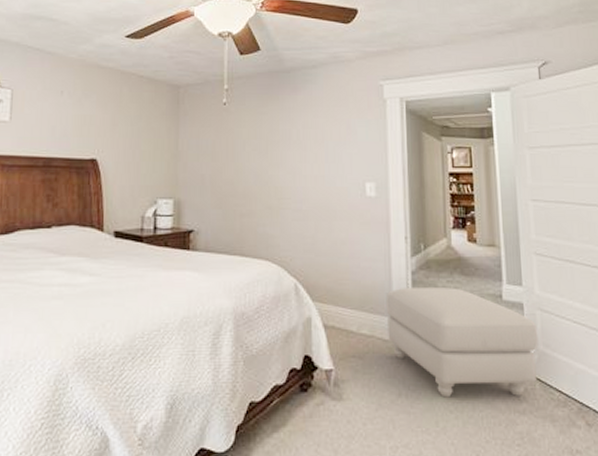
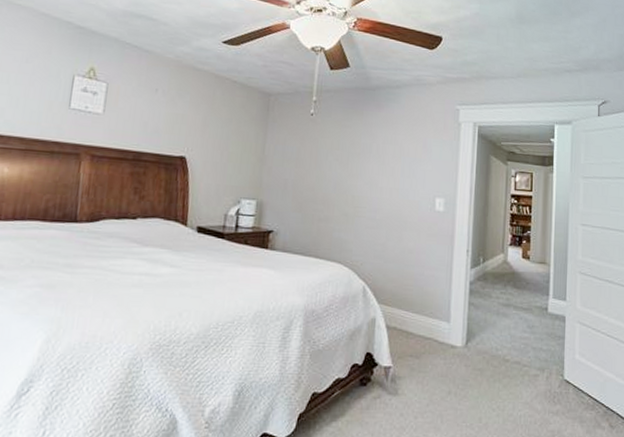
ottoman: present [385,288,539,398] -> none [444,296,576,398]

